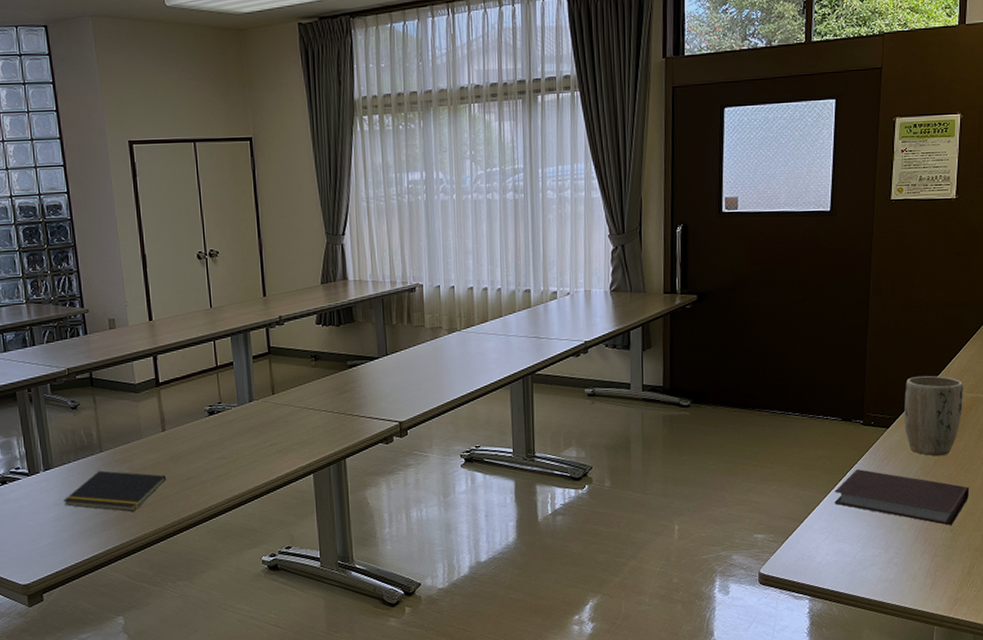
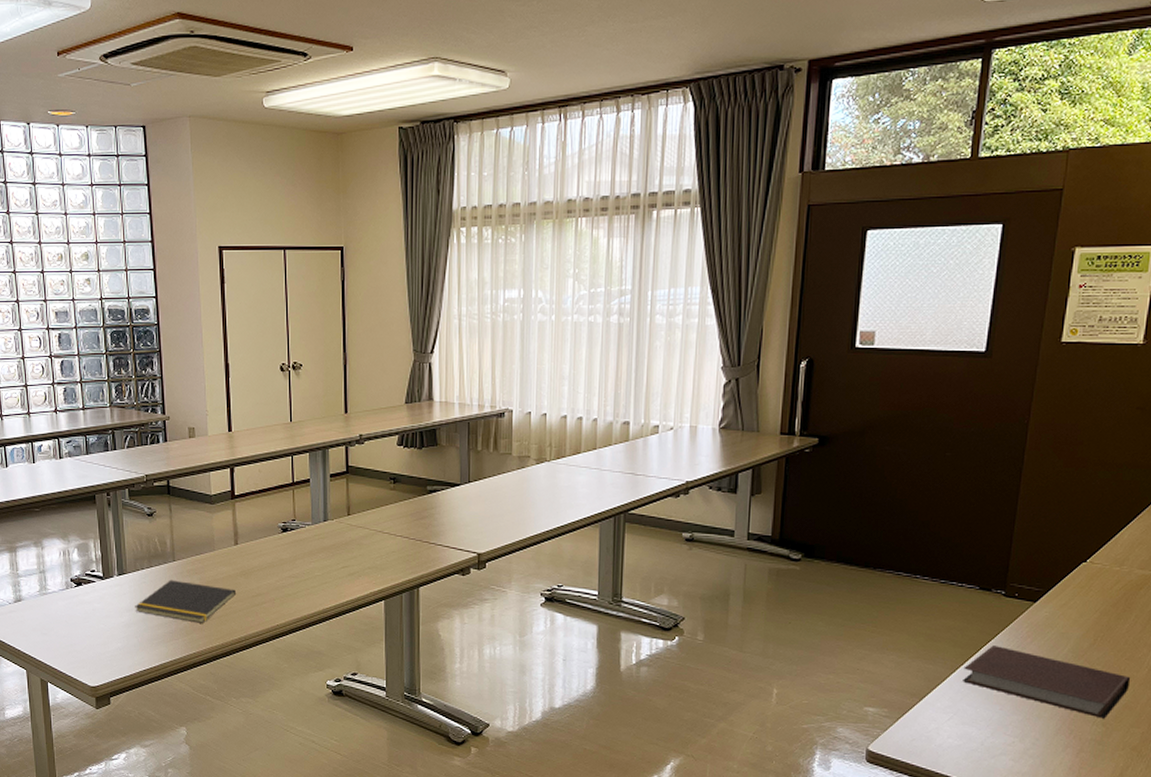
plant pot: present [904,375,963,457] -> none [1055,545,1133,639]

